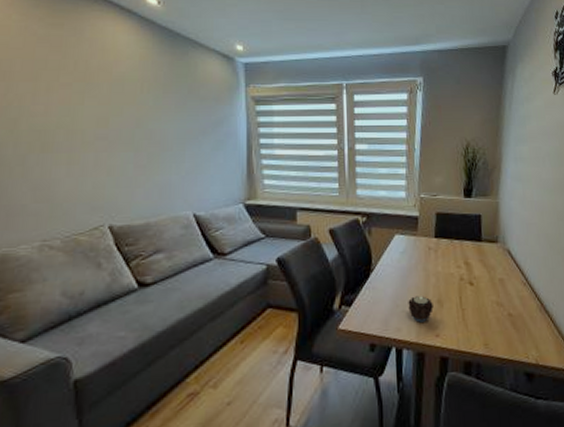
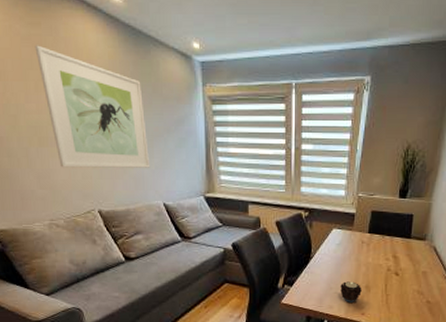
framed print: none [52,45,180,176] -> present [34,45,151,168]

